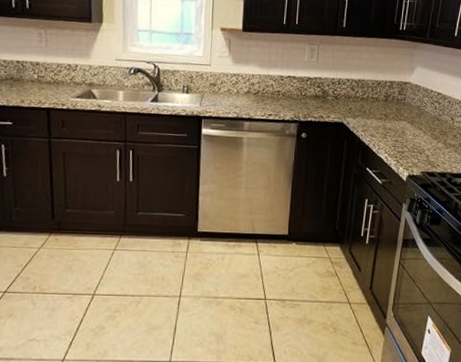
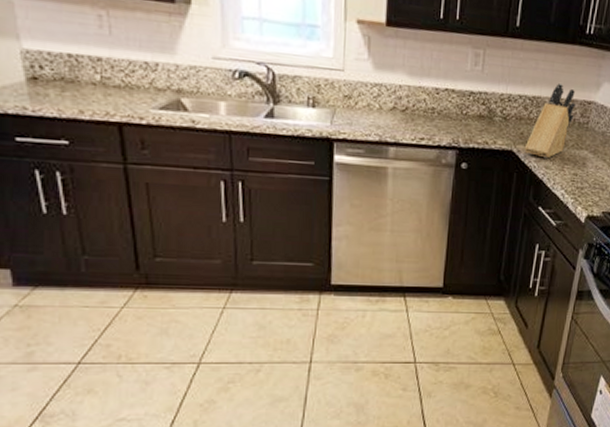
knife block: none [352,68,393,128] -> present [524,82,575,159]

